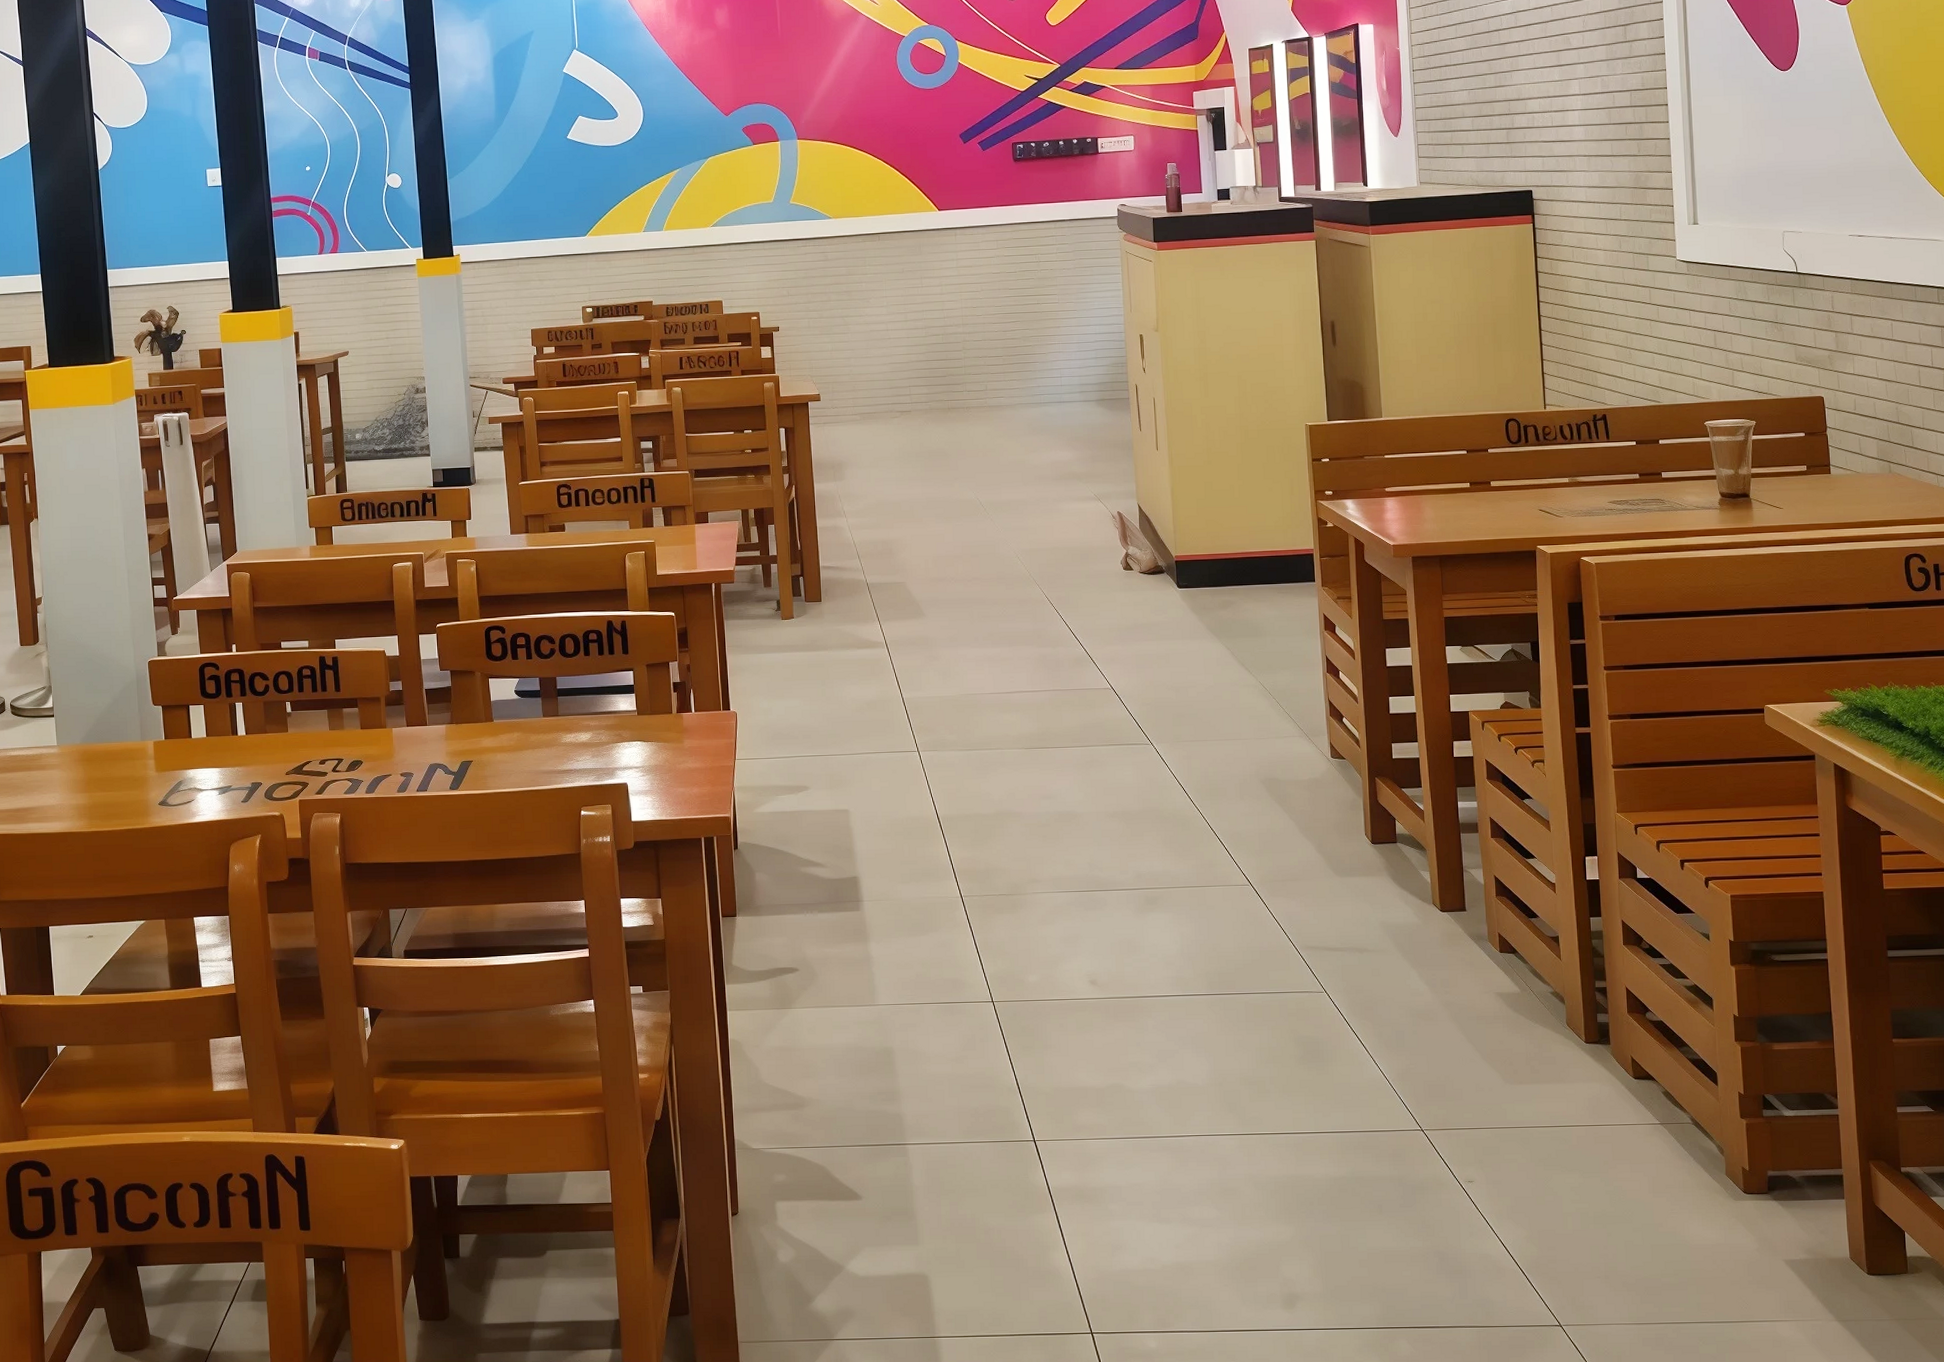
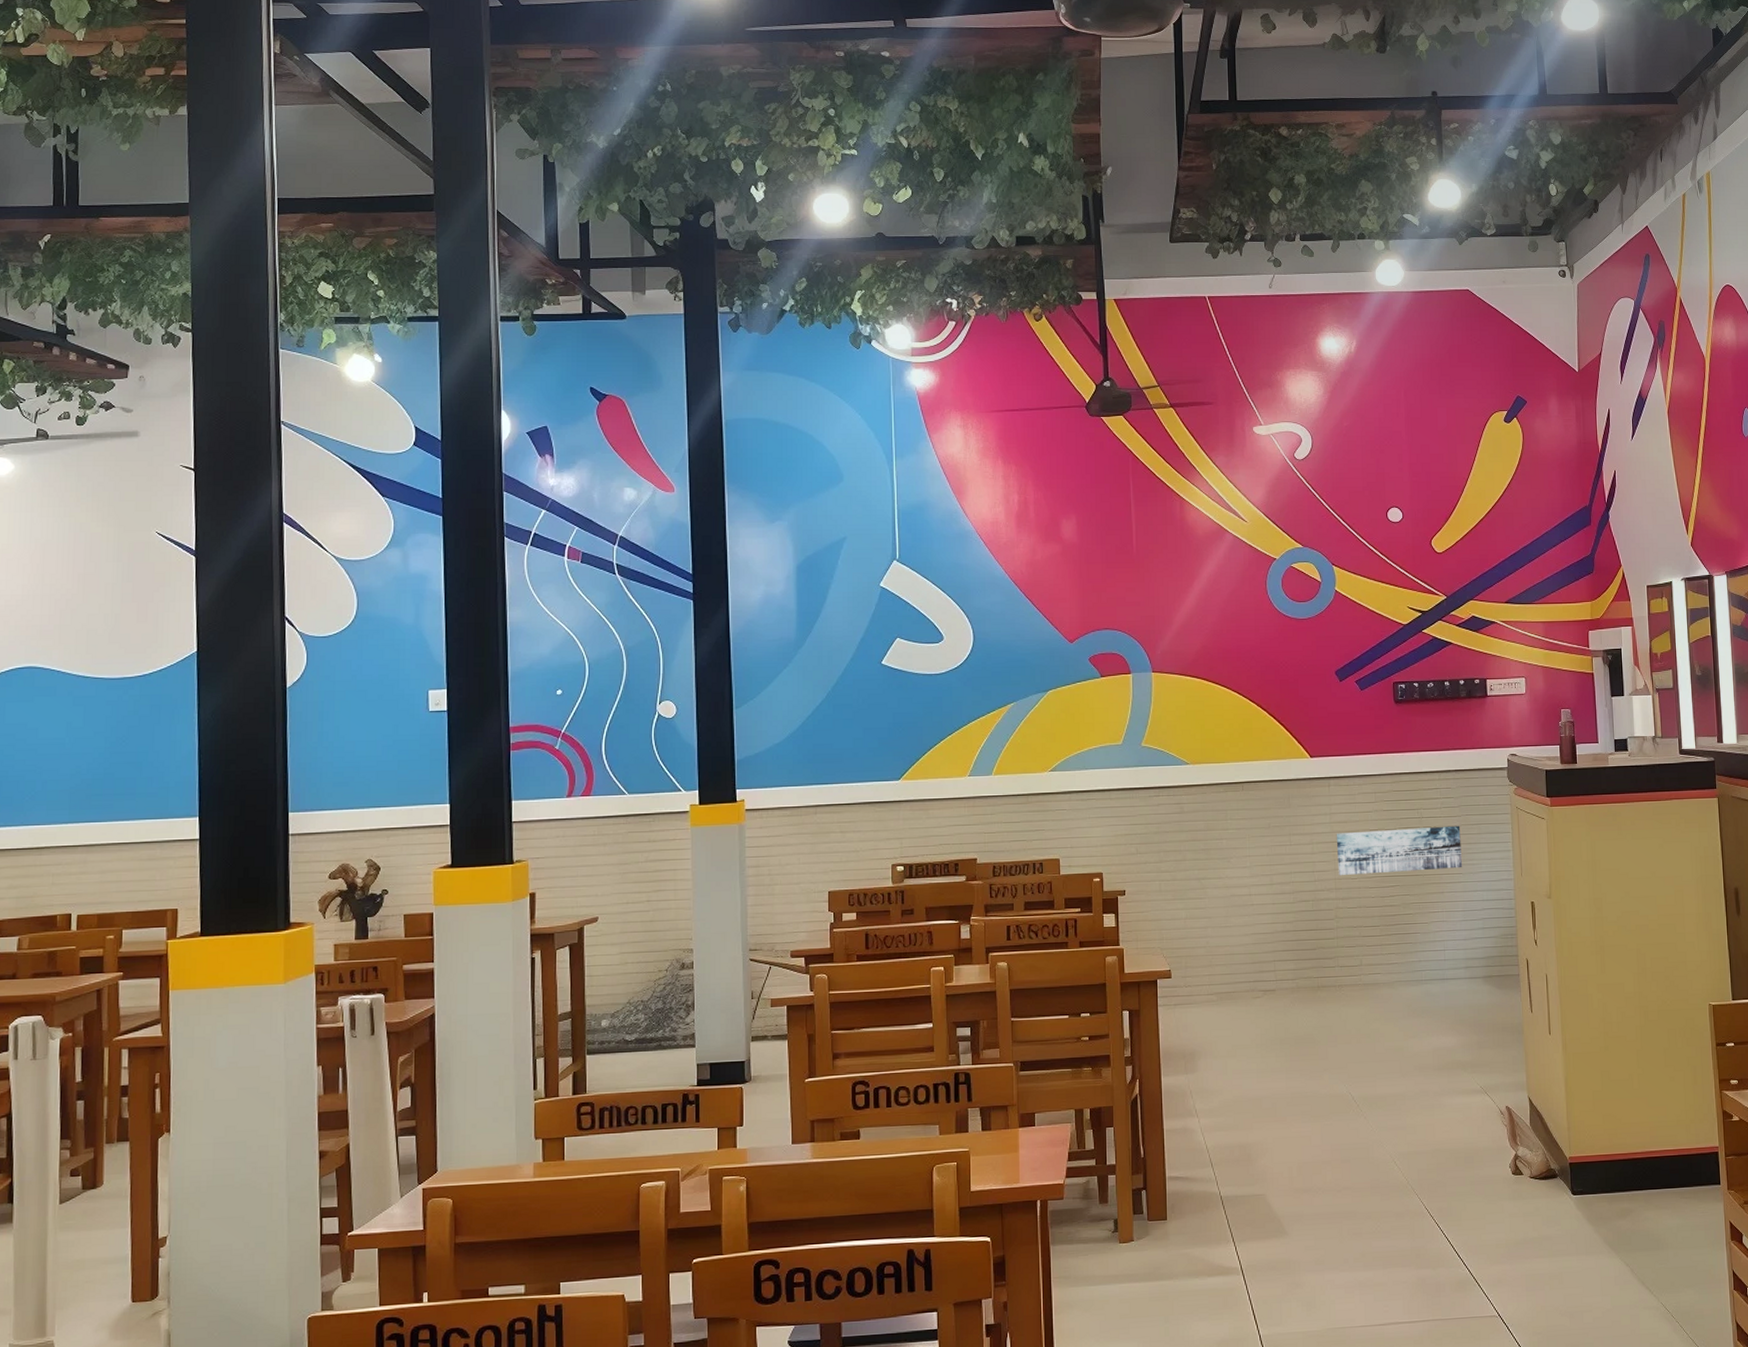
wall art: none [962,268,1077,313] -> present [1336,825,1463,875]

